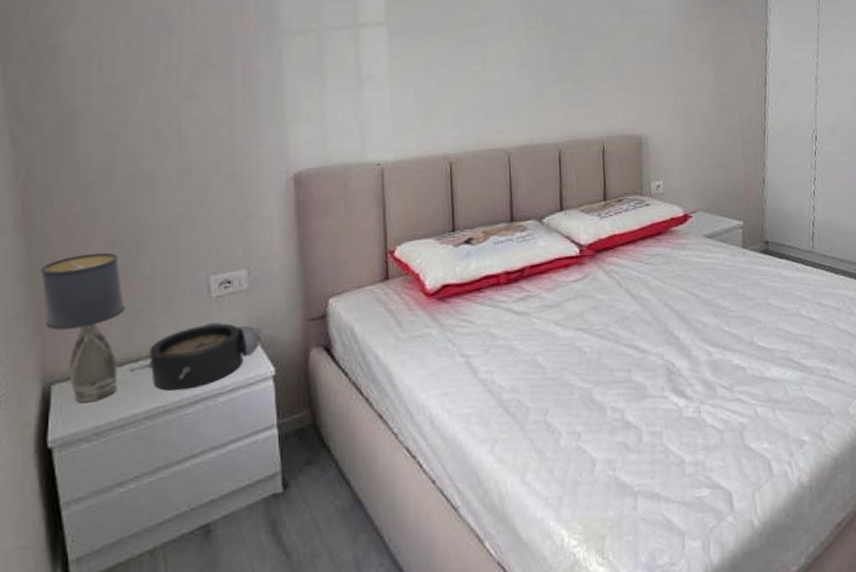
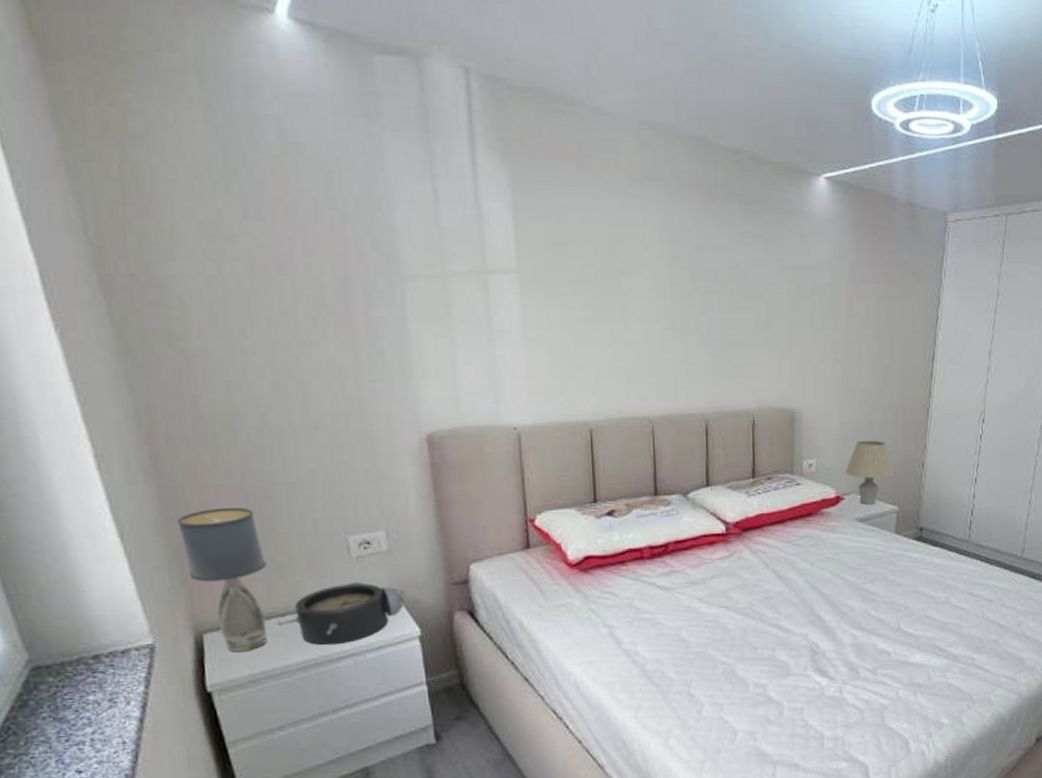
table lamp: none [691,160,737,222] -> present [844,440,893,506]

